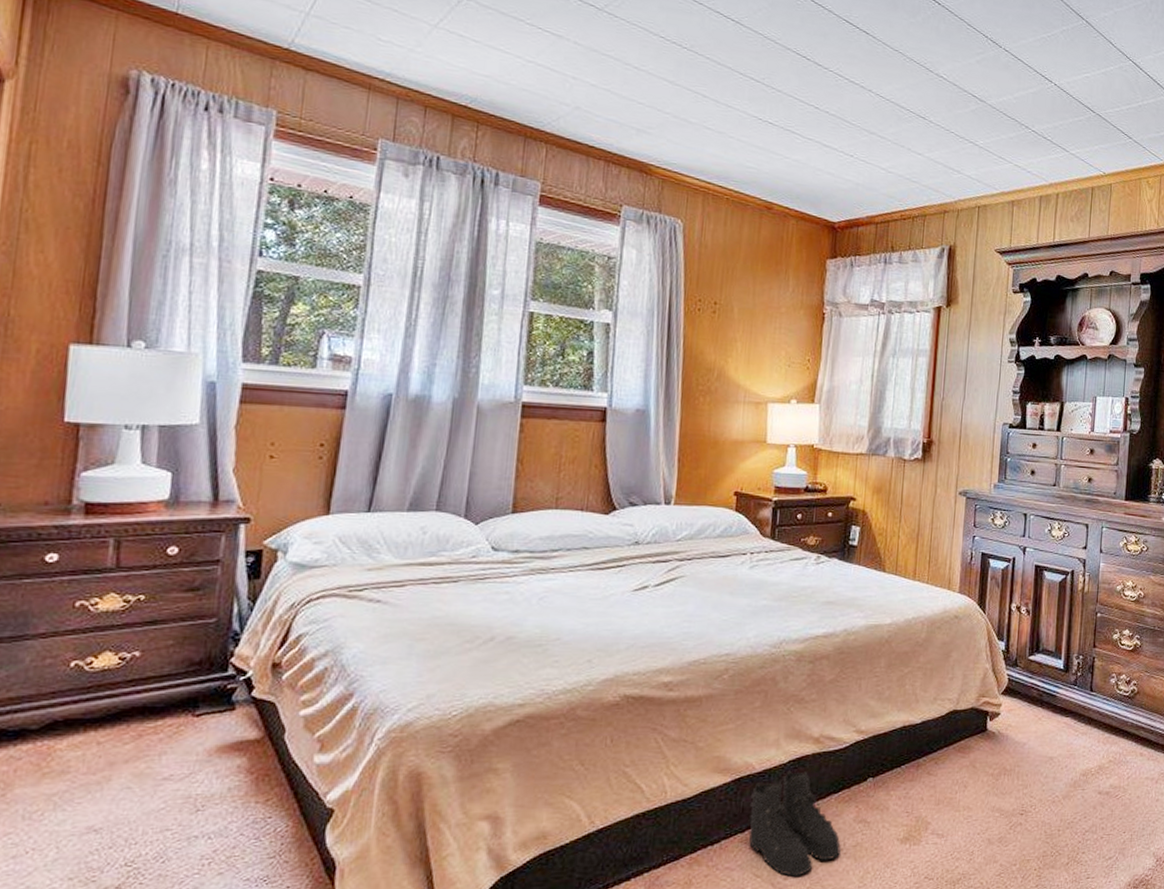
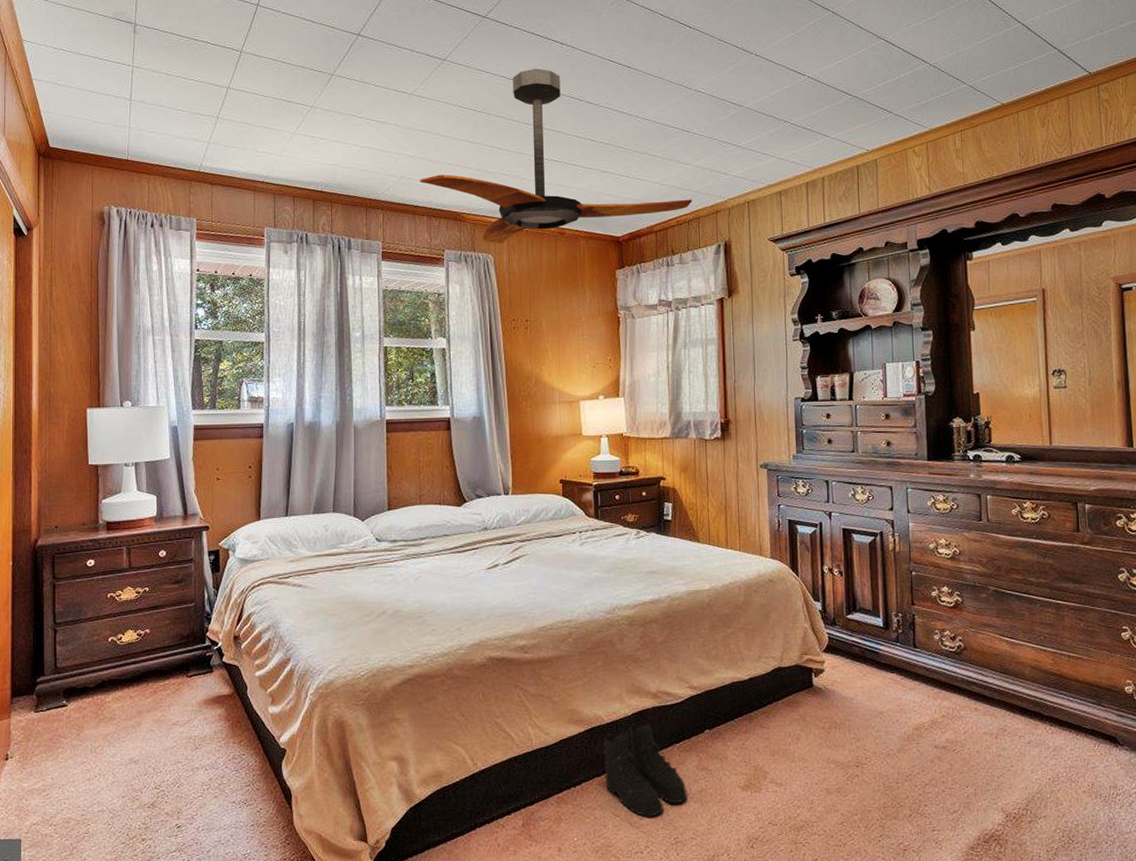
ceiling fan: none [599,10,921,209] -> present [419,69,693,244]

